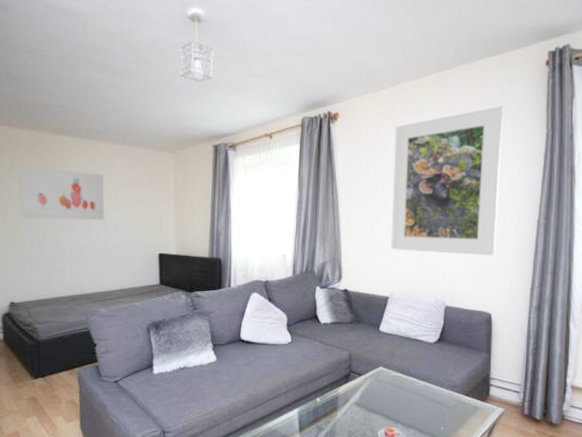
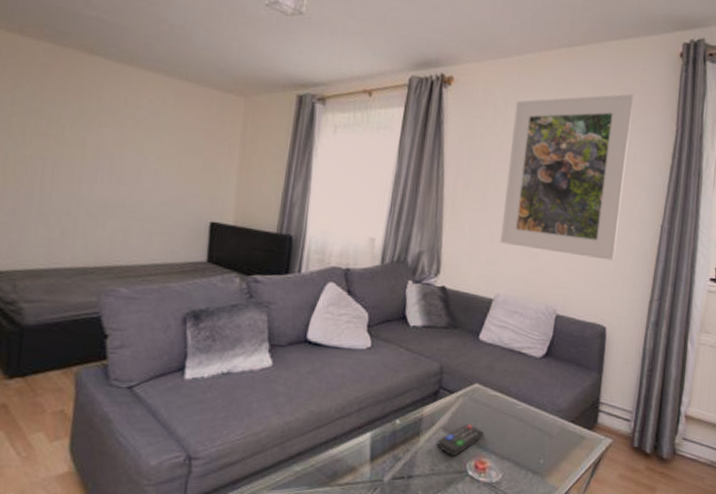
wall art: present [18,165,105,221] -> none [19,87,147,173]
remote control: none [352,399,390,426] -> present [437,423,484,457]

